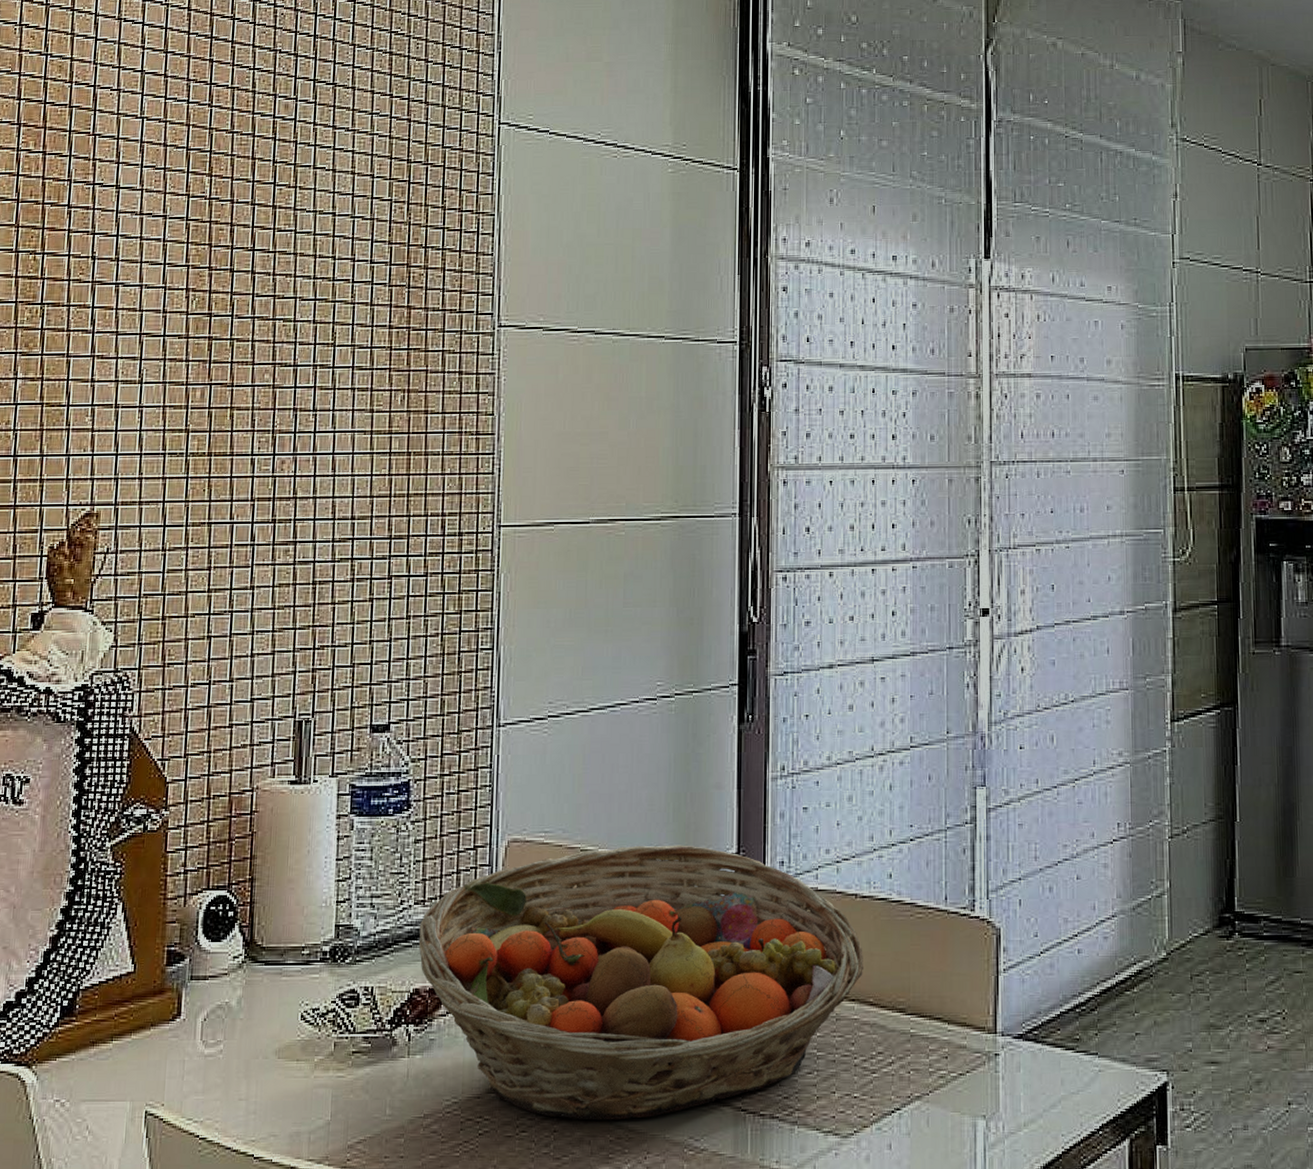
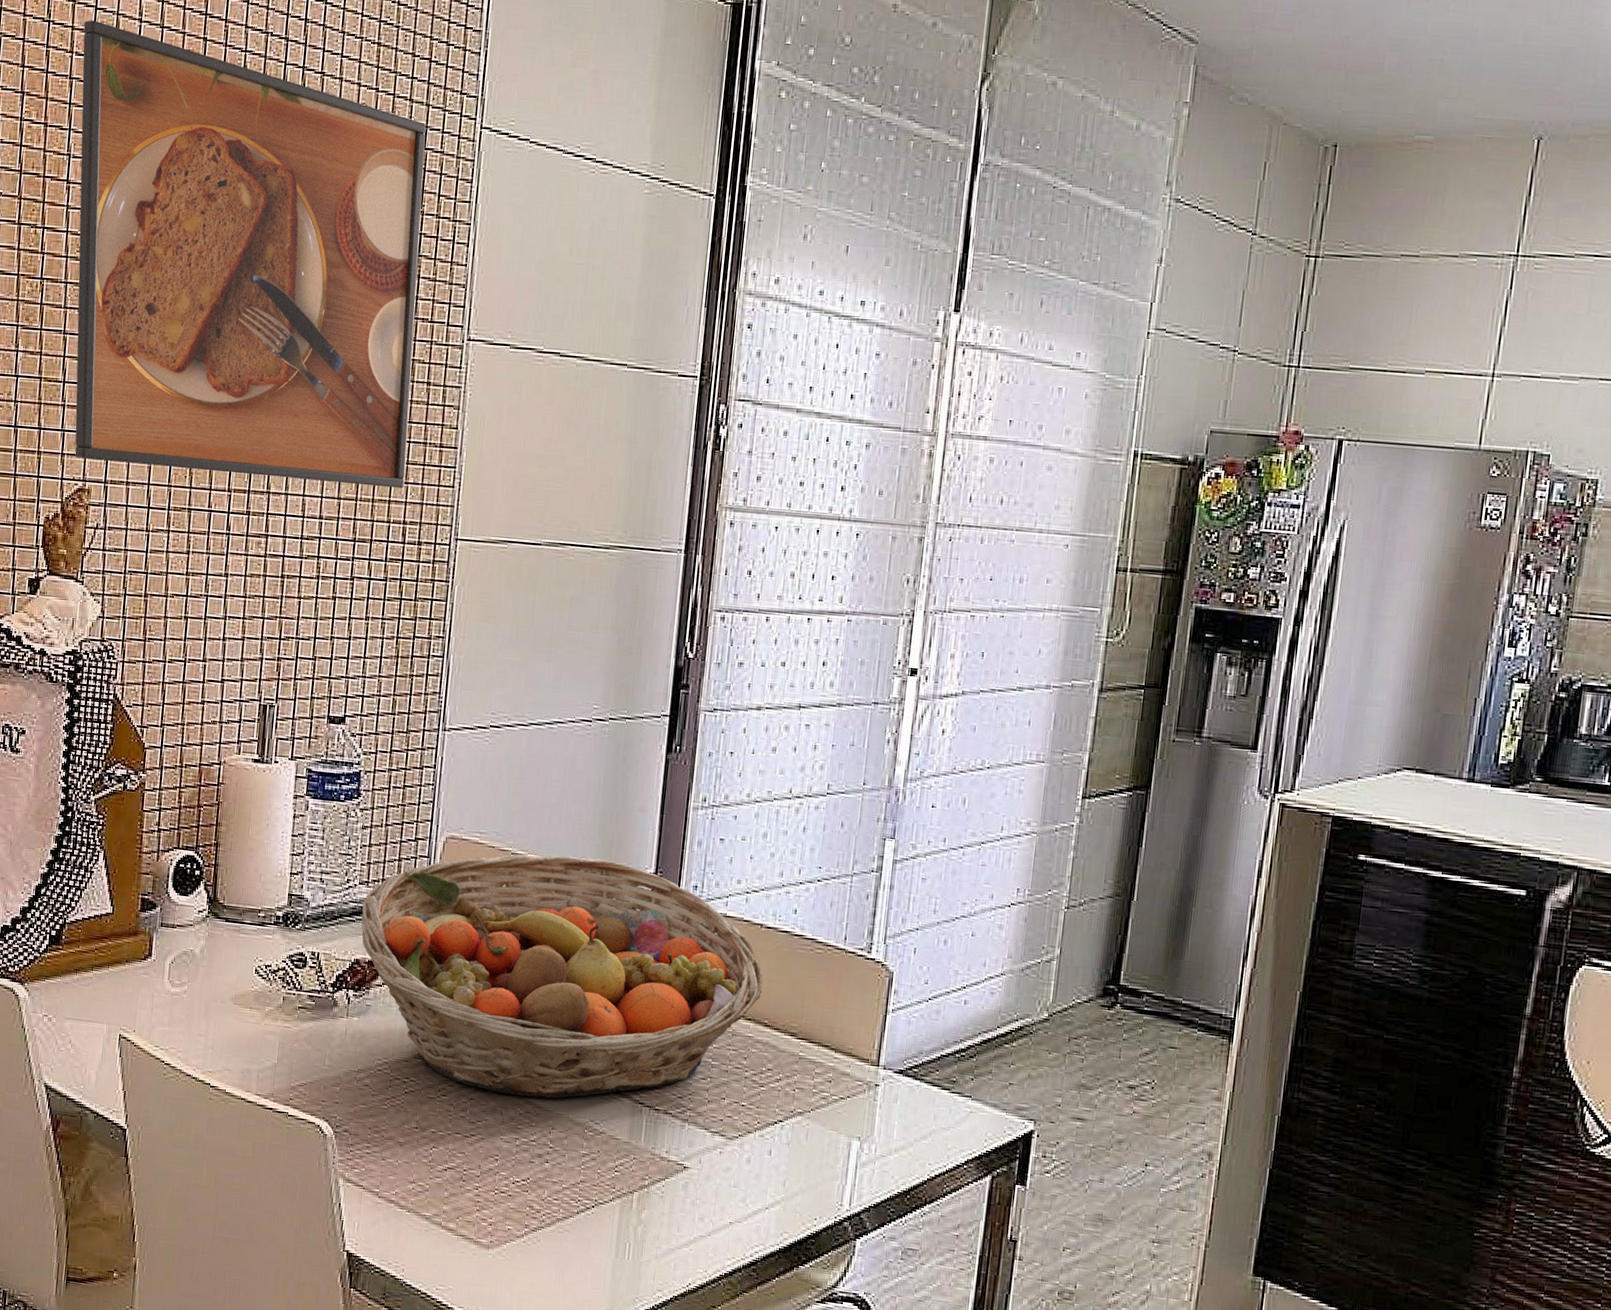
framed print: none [81,50,444,483] -> present [75,20,427,489]

